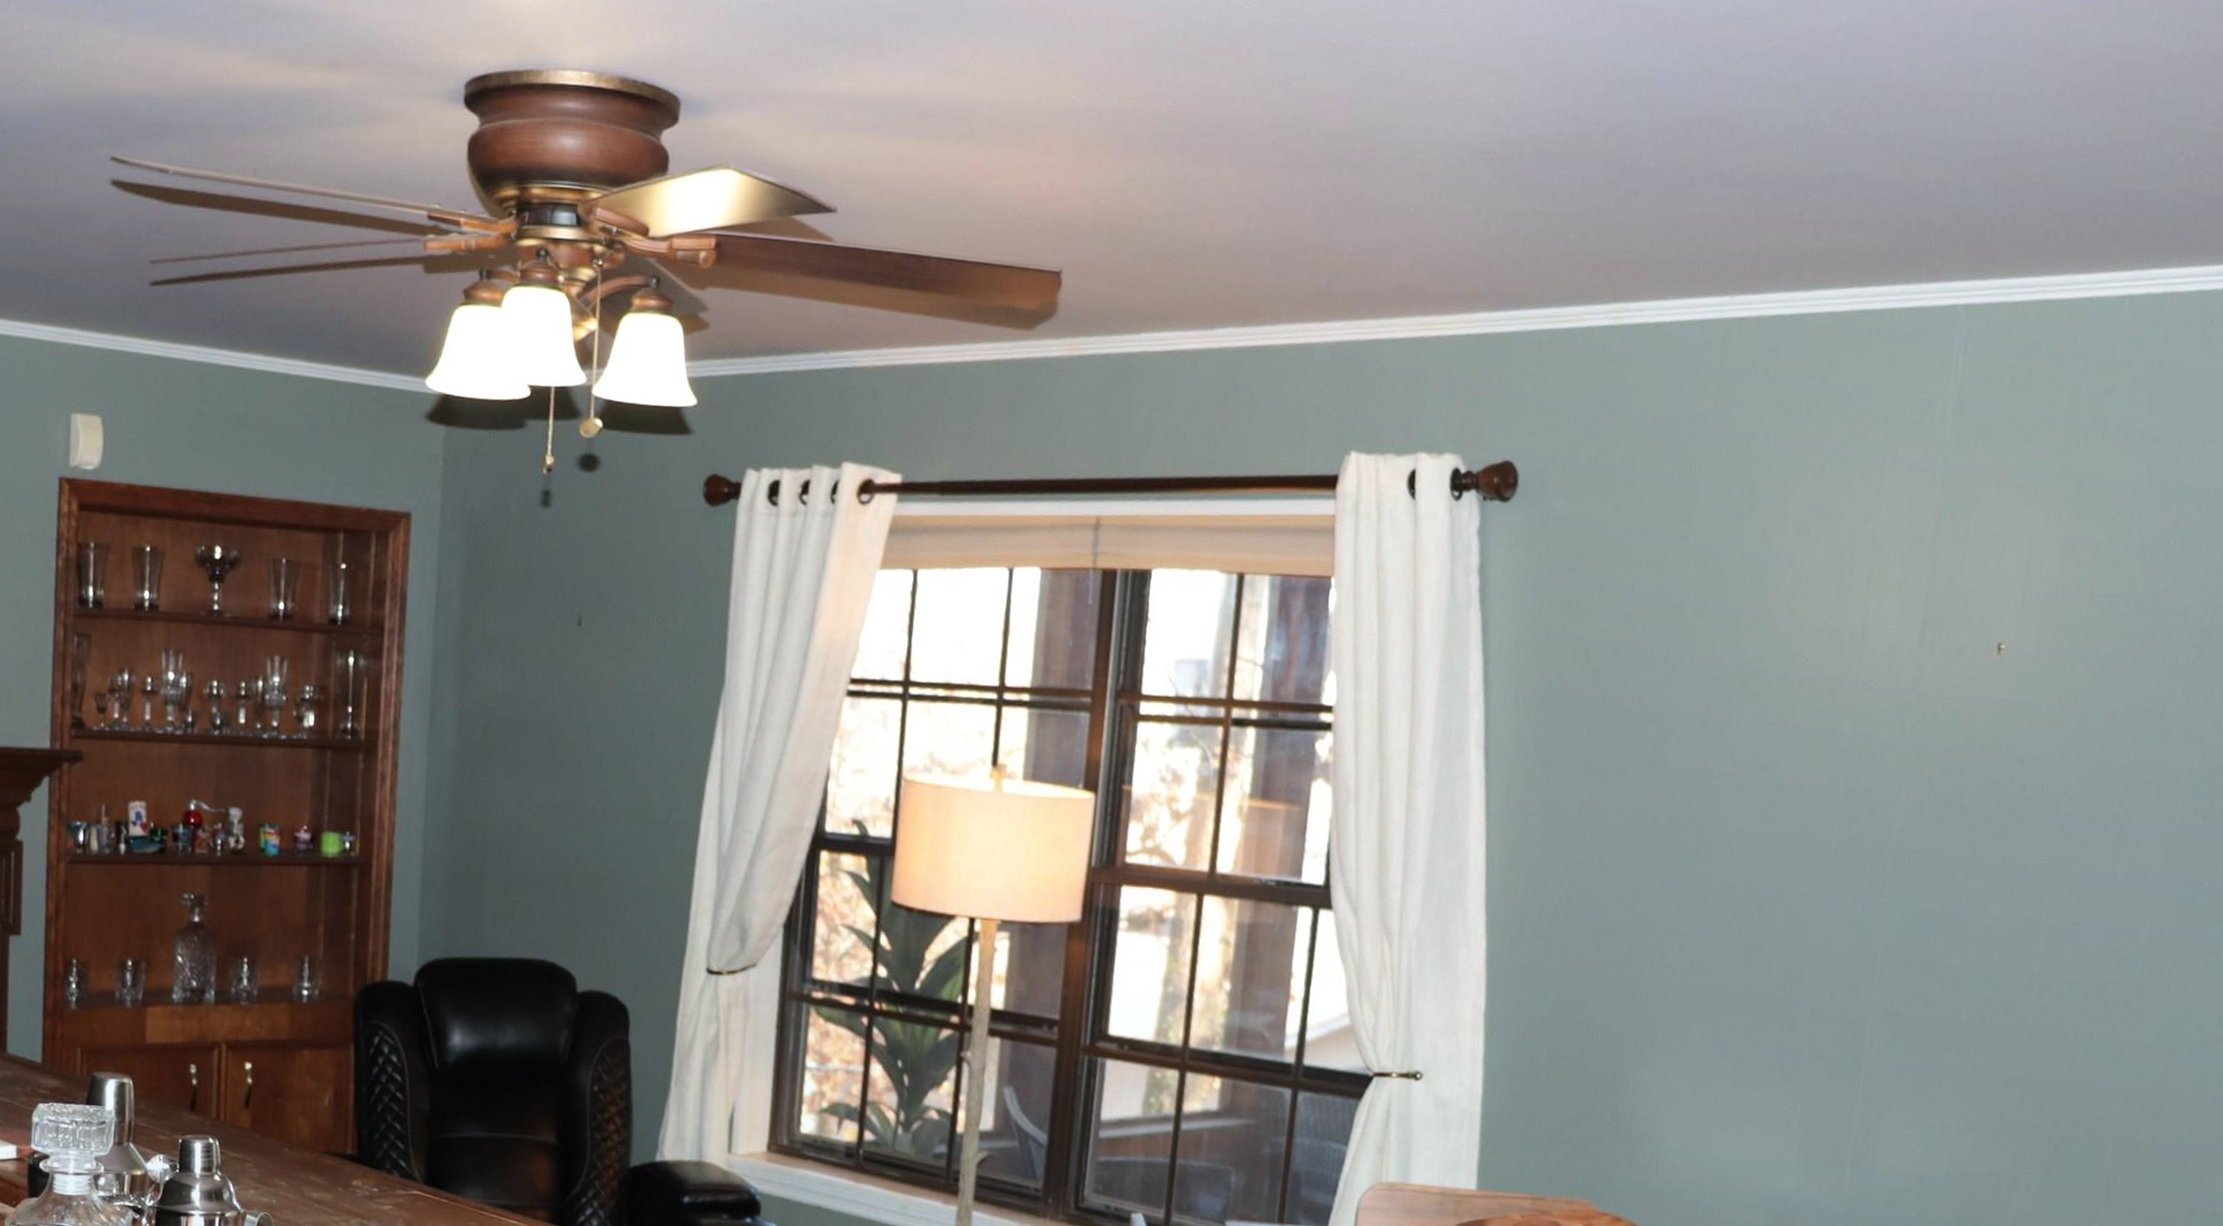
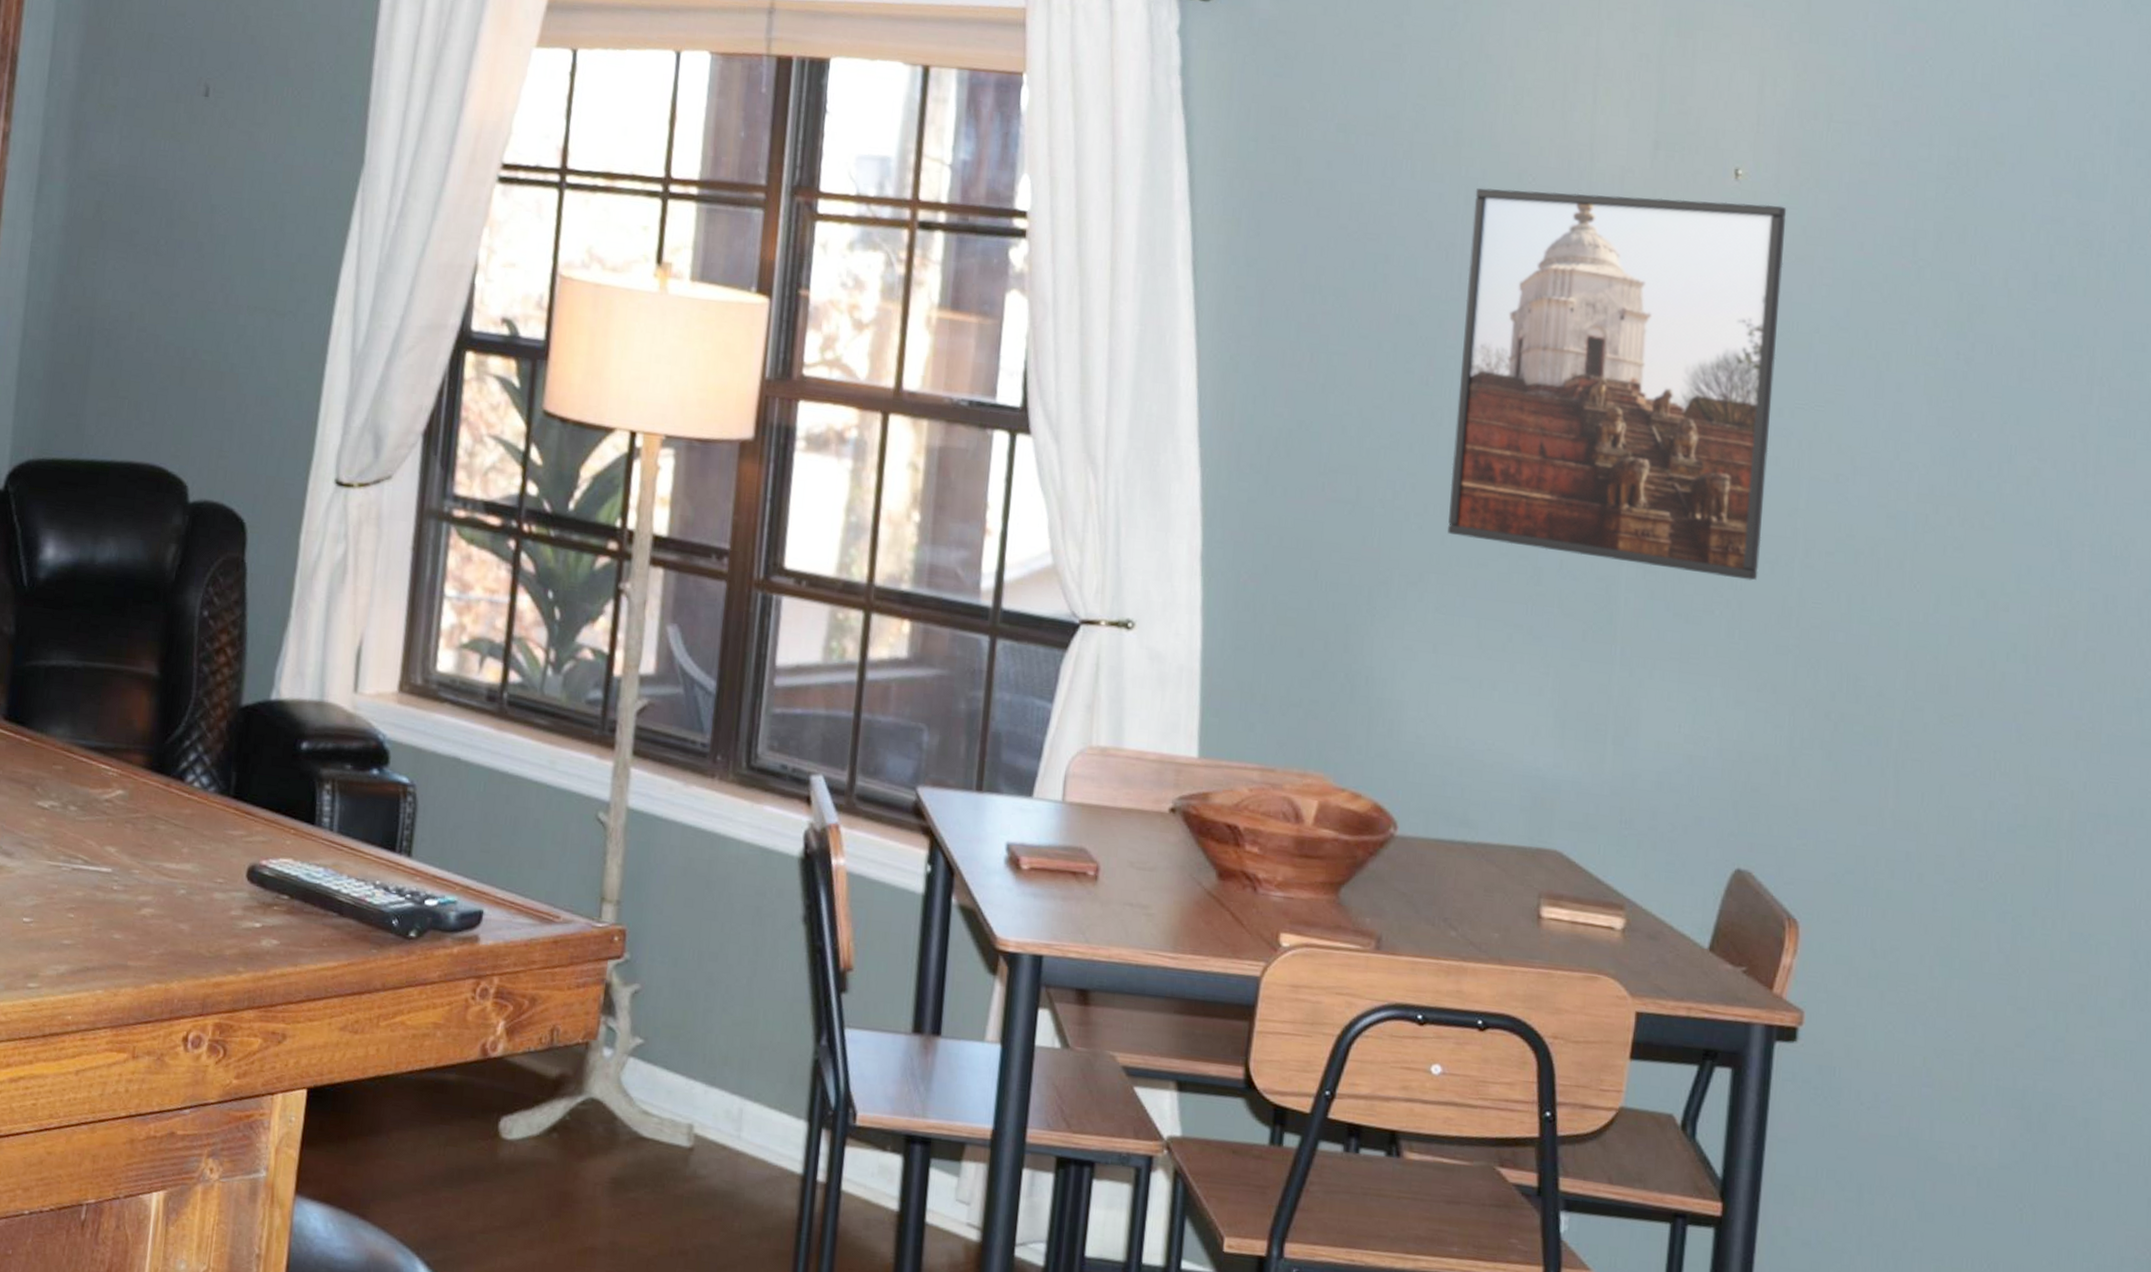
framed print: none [1710,670,2045,1021] -> present [1448,188,1787,581]

